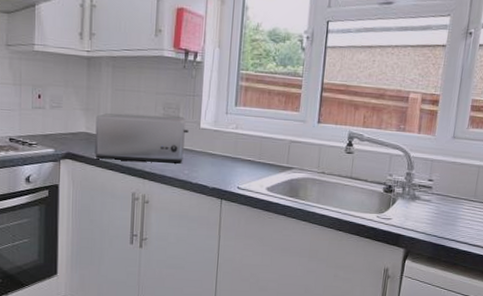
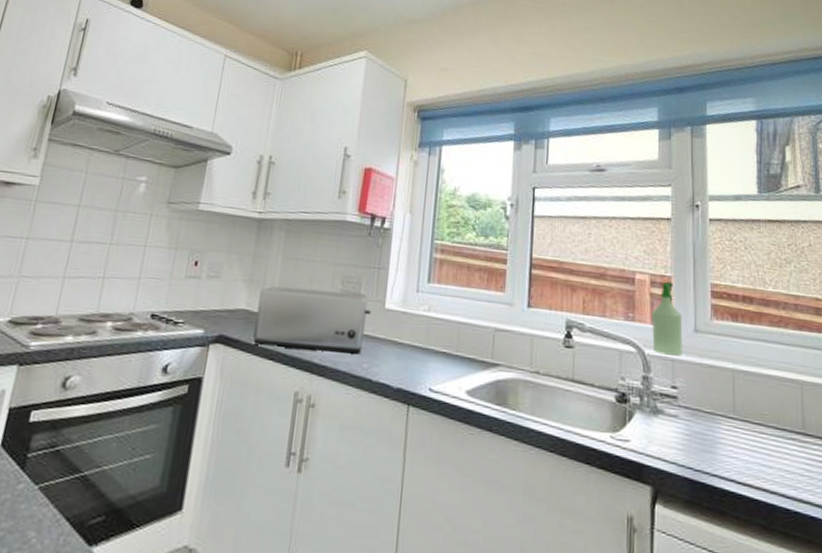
spray bottle: none [417,99,444,157] -> present [651,281,683,356]

